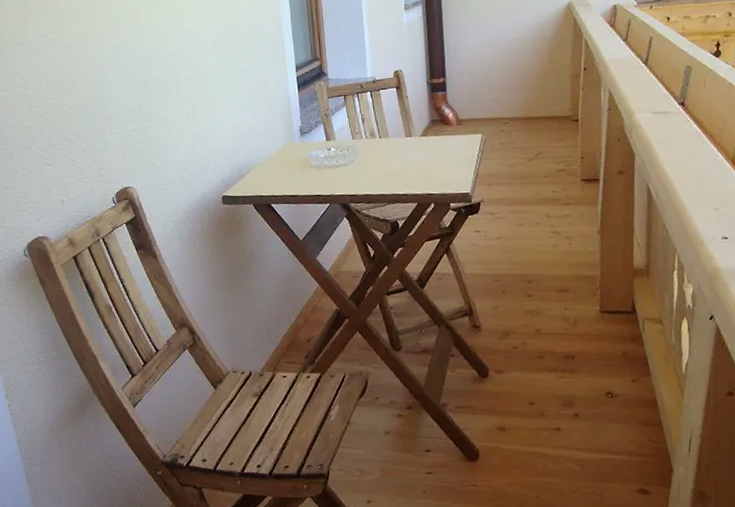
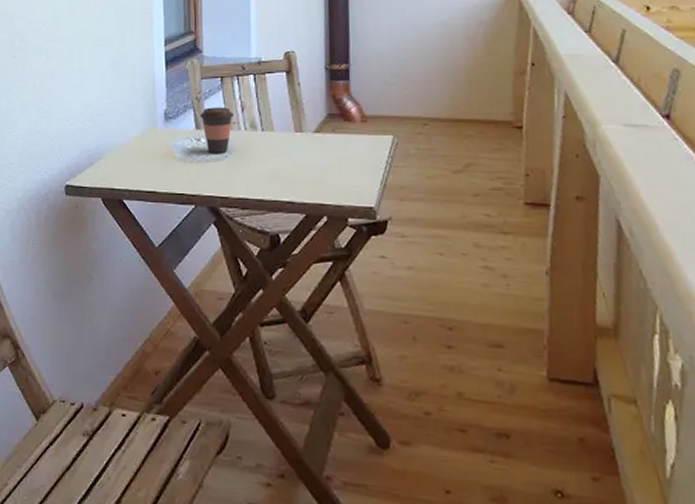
coffee cup: none [329,120,356,160] -> present [200,107,234,153]

